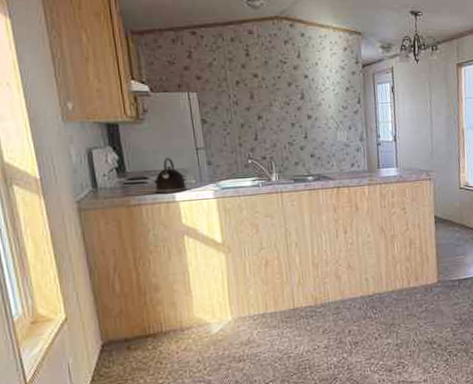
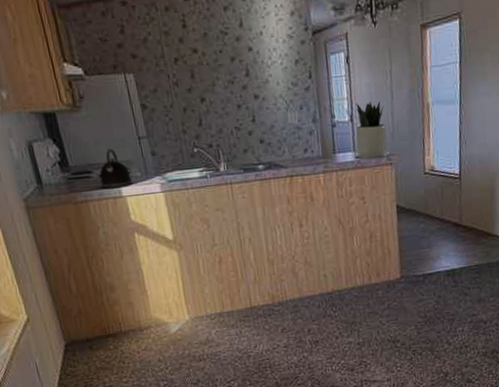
planter: none [397,125,429,175] -> present [354,101,390,160]

